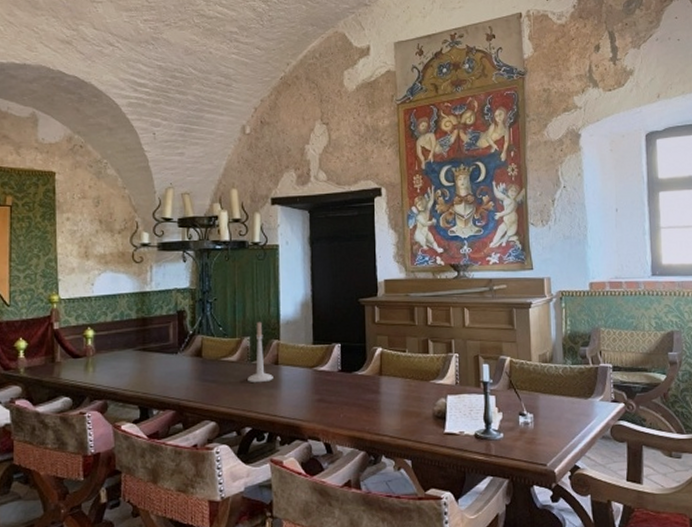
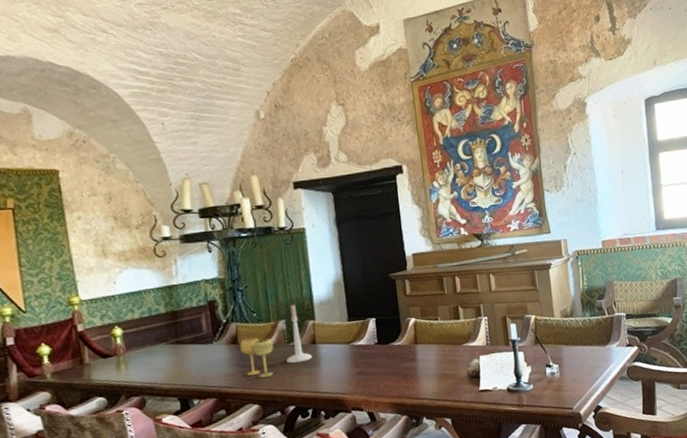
goblet: none [203,352,237,394] -> present [239,337,274,378]

